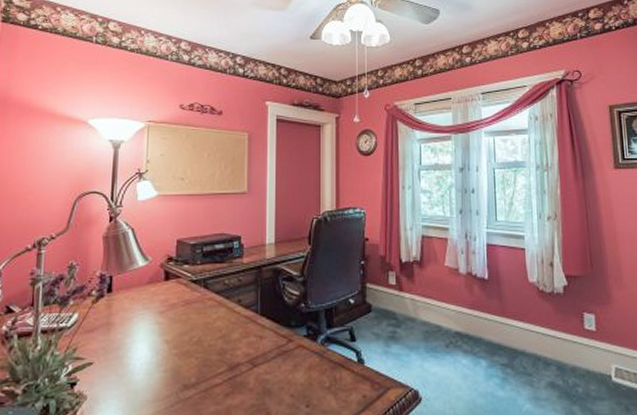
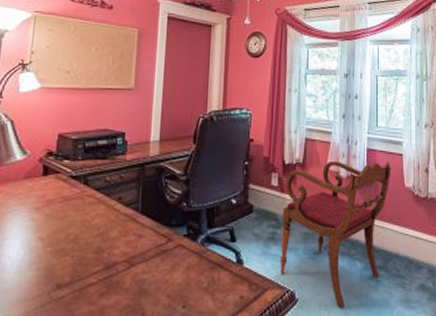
armchair: none [401,257,514,407] -> present [280,160,392,309]

